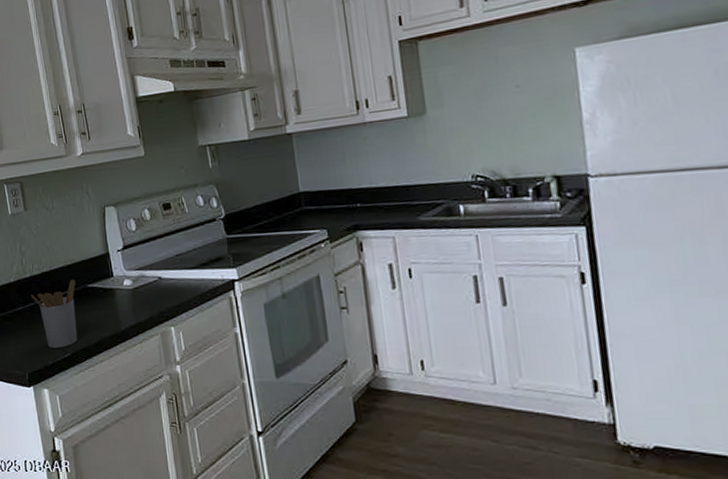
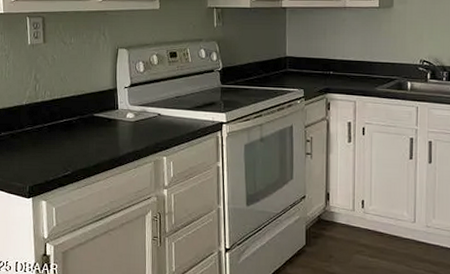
utensil holder: present [31,279,78,348] -> none [40,108,83,166]

